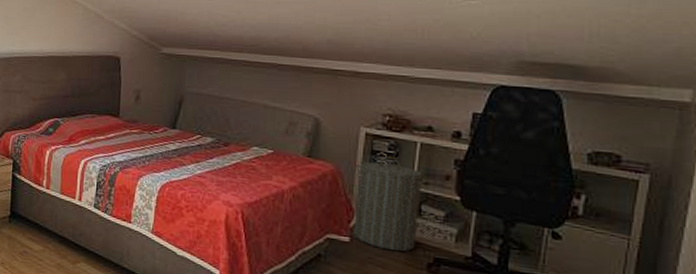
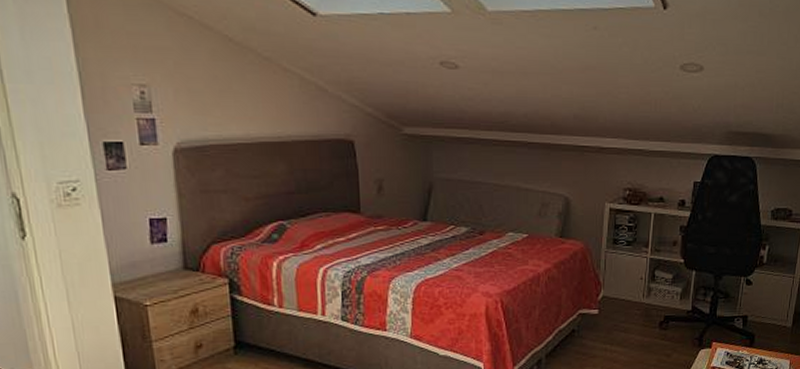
laundry hamper: present [353,155,429,252] -> none [601,228,661,316]

